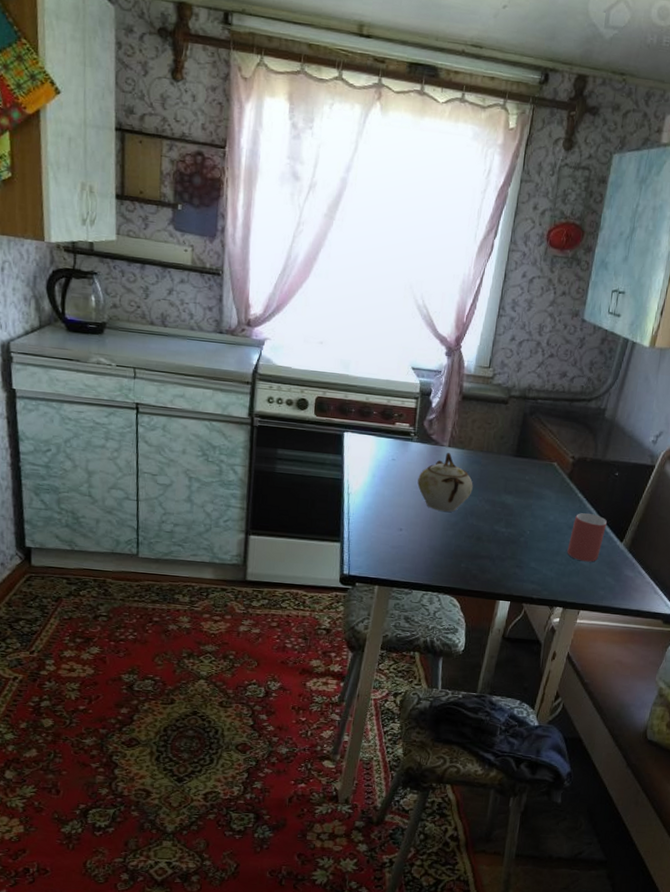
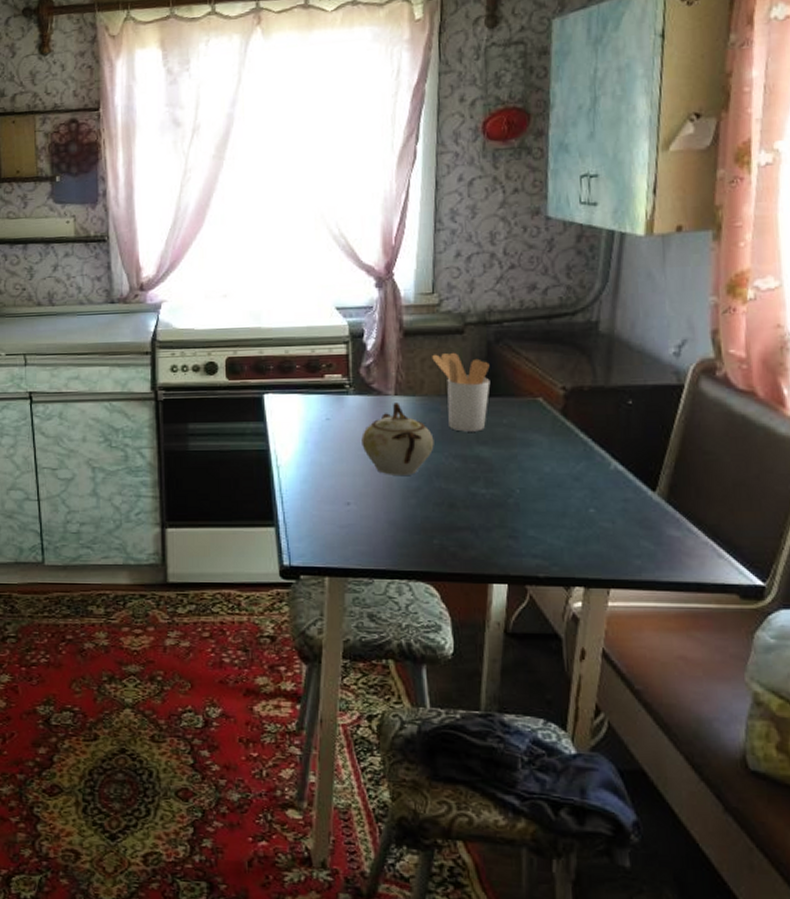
utensil holder: none [481,417,523,484] -> present [432,352,491,432]
mug: present [567,513,607,562] -> none [576,458,628,522]

